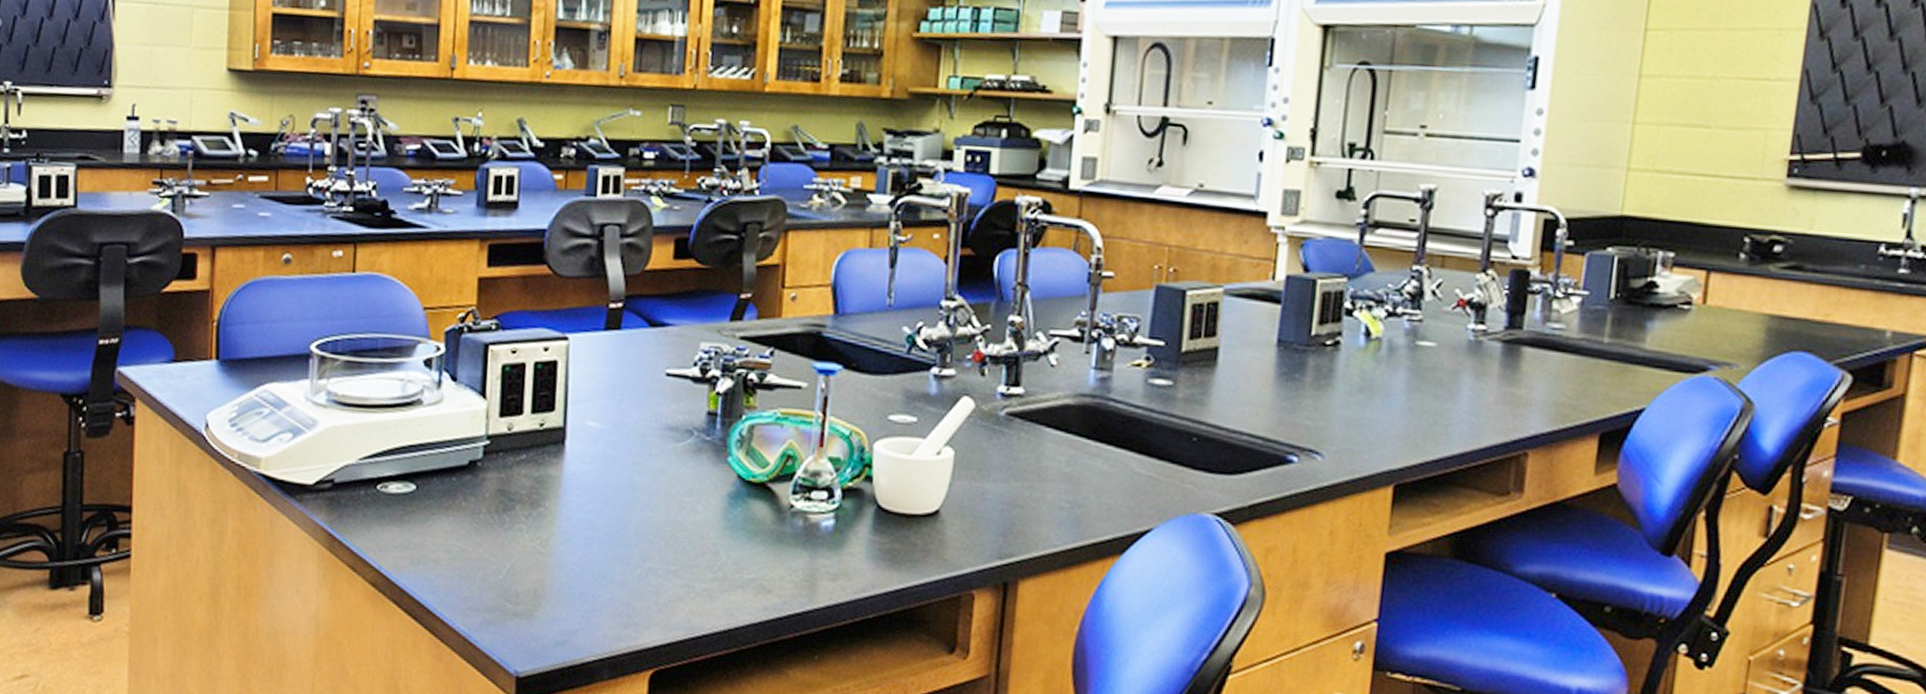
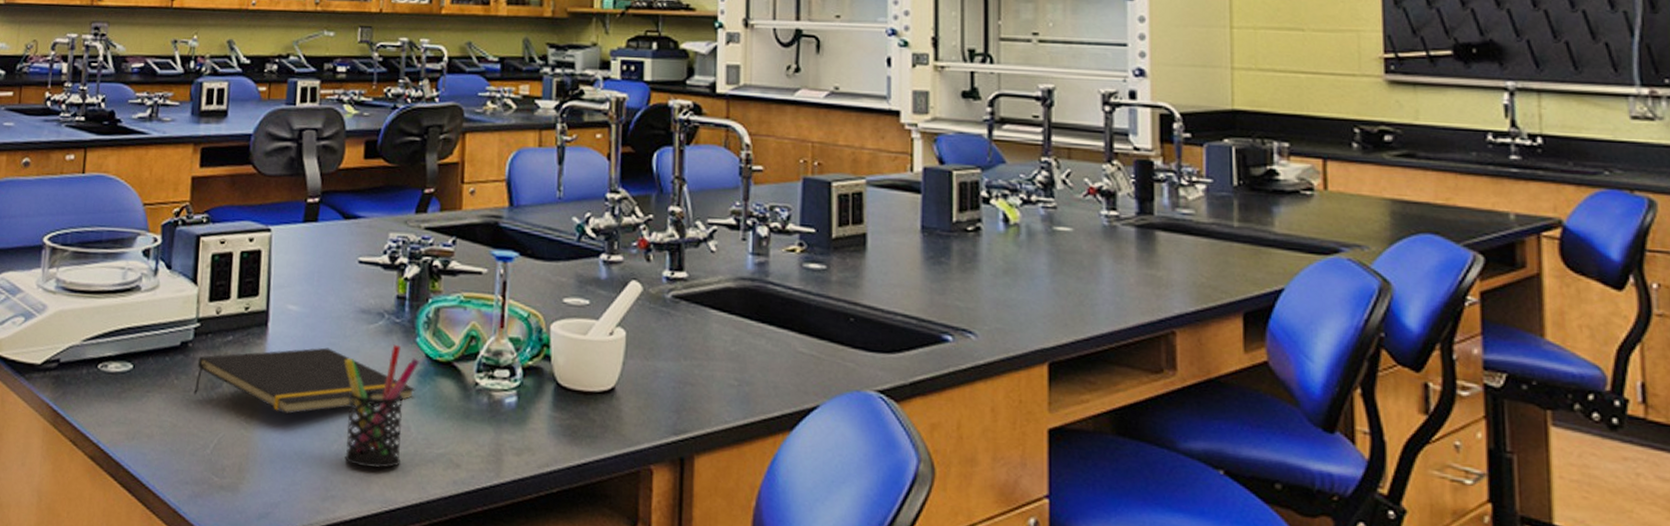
notepad: none [483,467,726,538] -> present [193,347,416,415]
pen holder: none [648,464,730,594] -> present [345,344,419,468]

